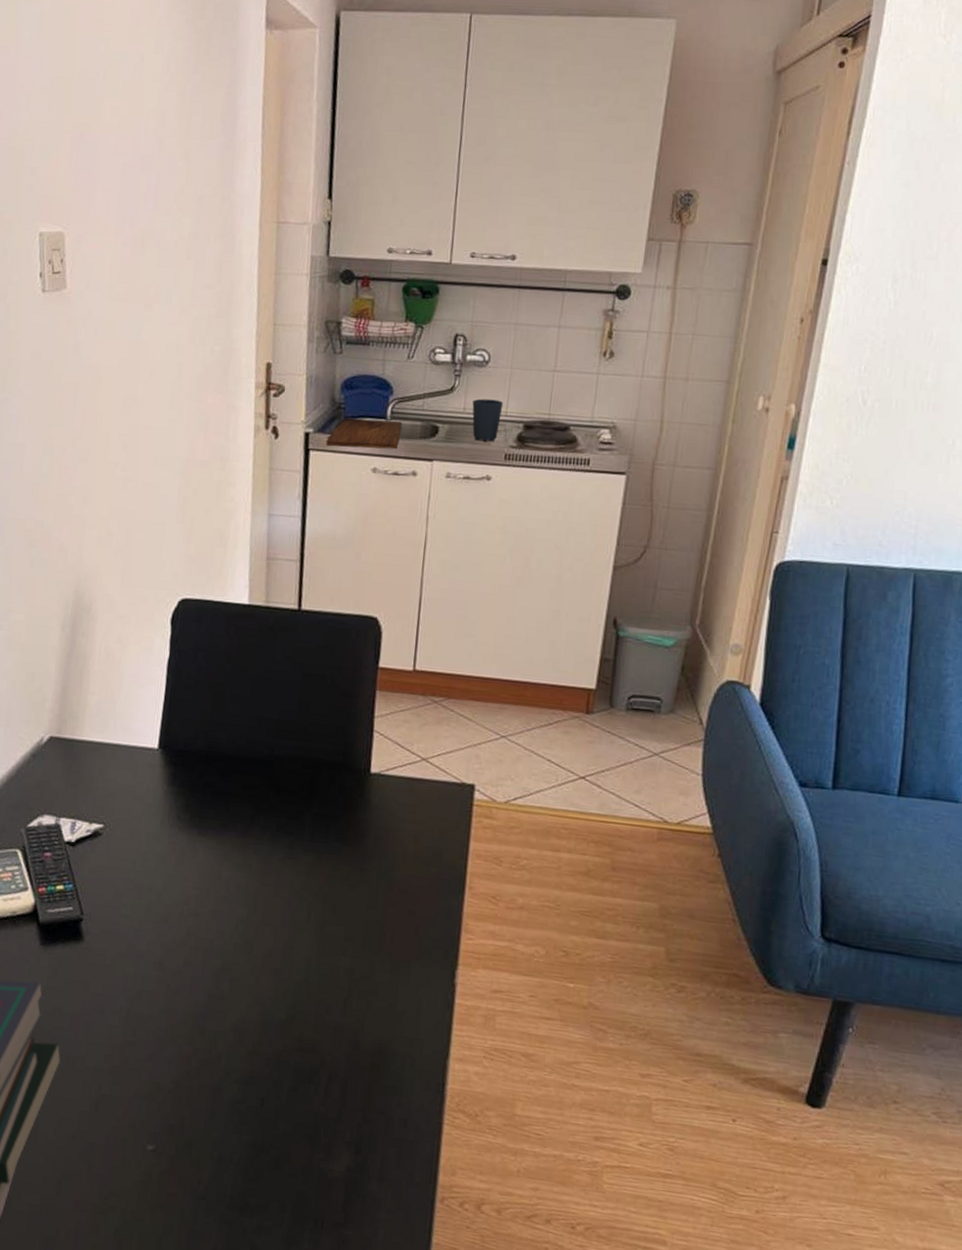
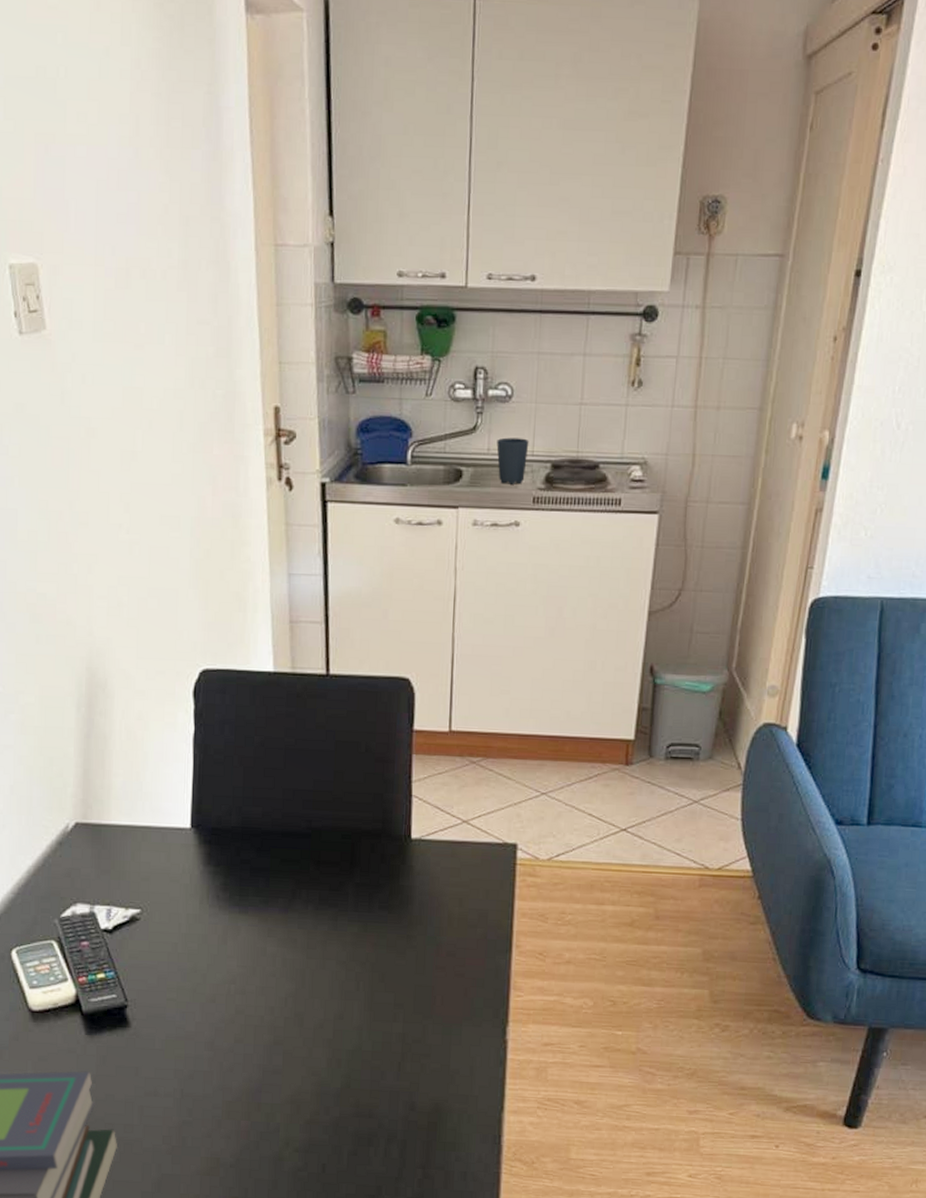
cutting board: present [326,419,403,450] -> none [344,465,424,498]

